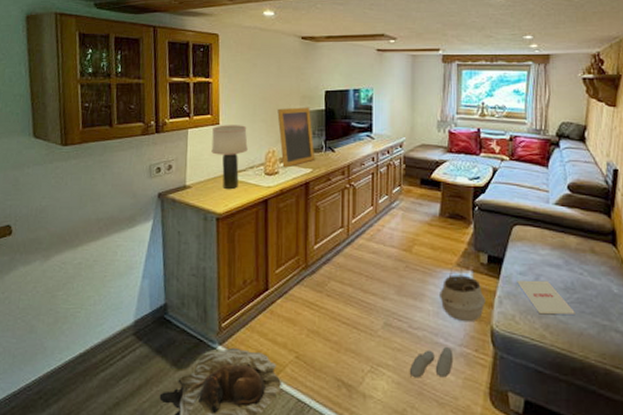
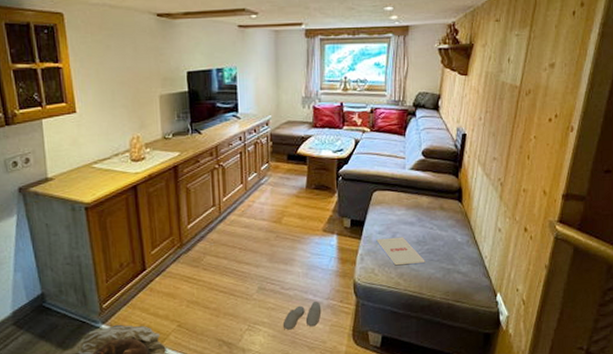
table lamp: present [211,125,248,190] -> none [69,112,110,179]
picture frame: present [277,107,315,168] -> none [138,90,182,153]
woven basket: present [440,264,486,322] -> none [308,230,349,279]

